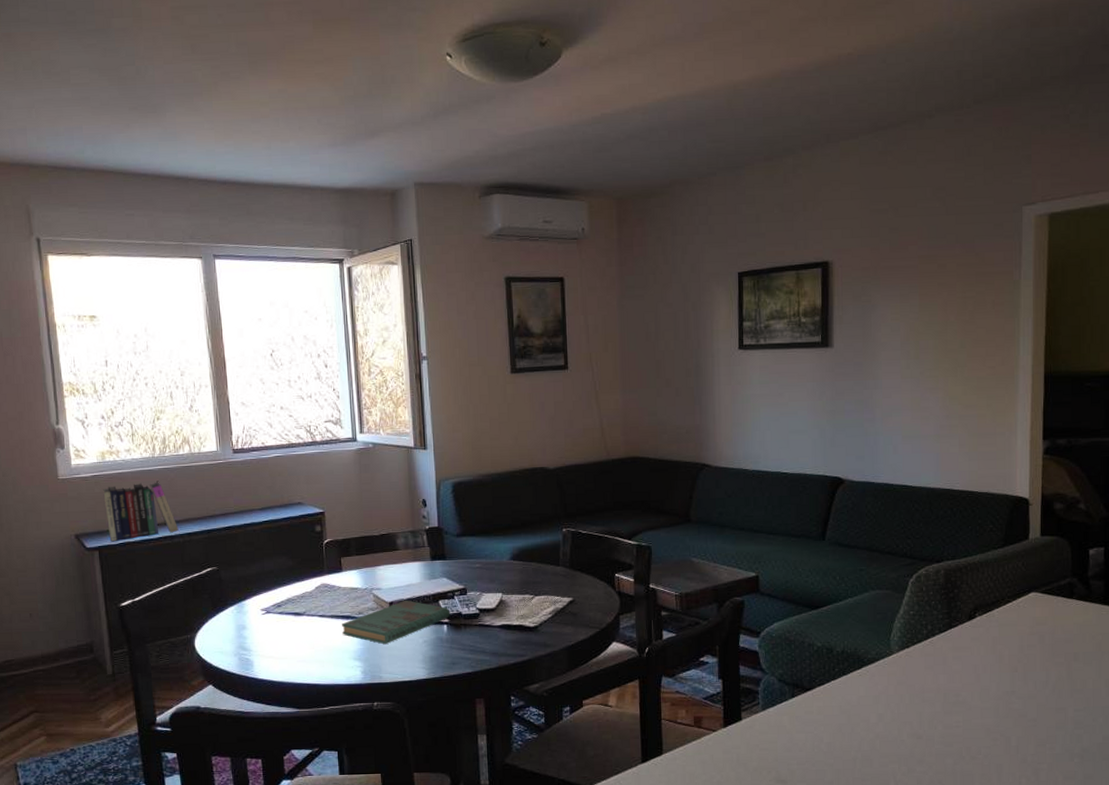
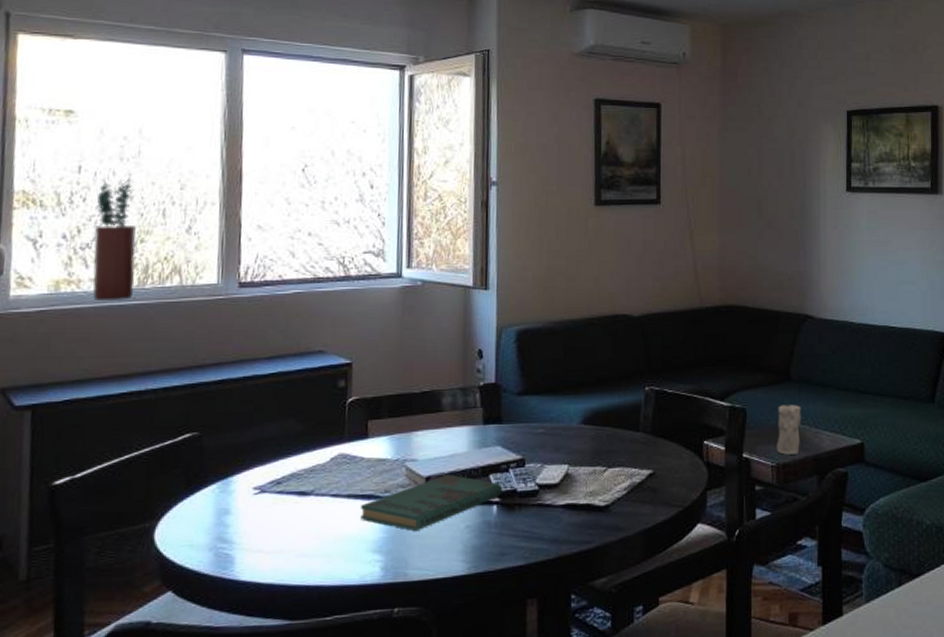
books: present [103,482,179,542] -> none [50,321,152,399]
vase: none [122,365,158,467] -> present [92,174,136,300]
candle: none [679,543,701,586] -> present [777,405,801,455]

